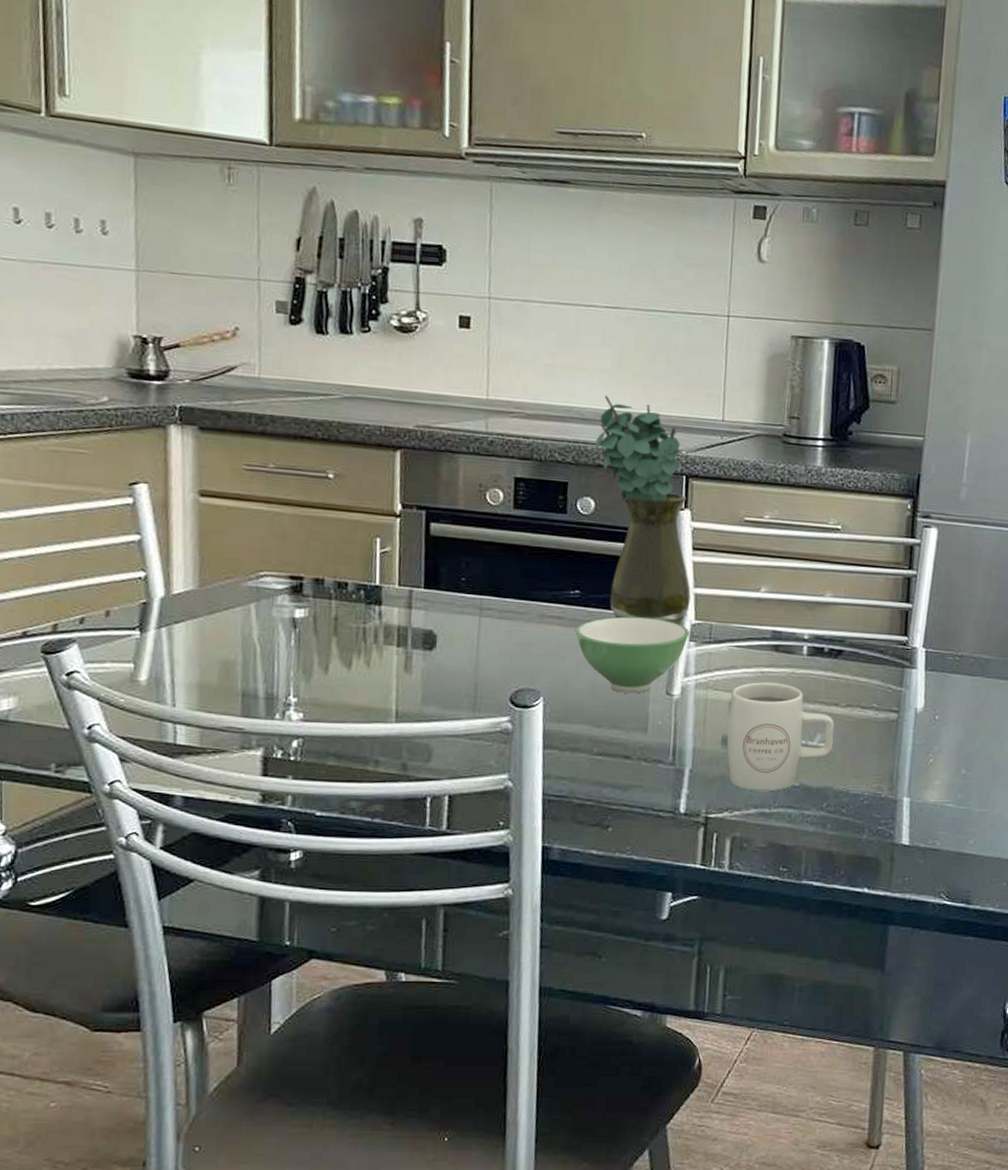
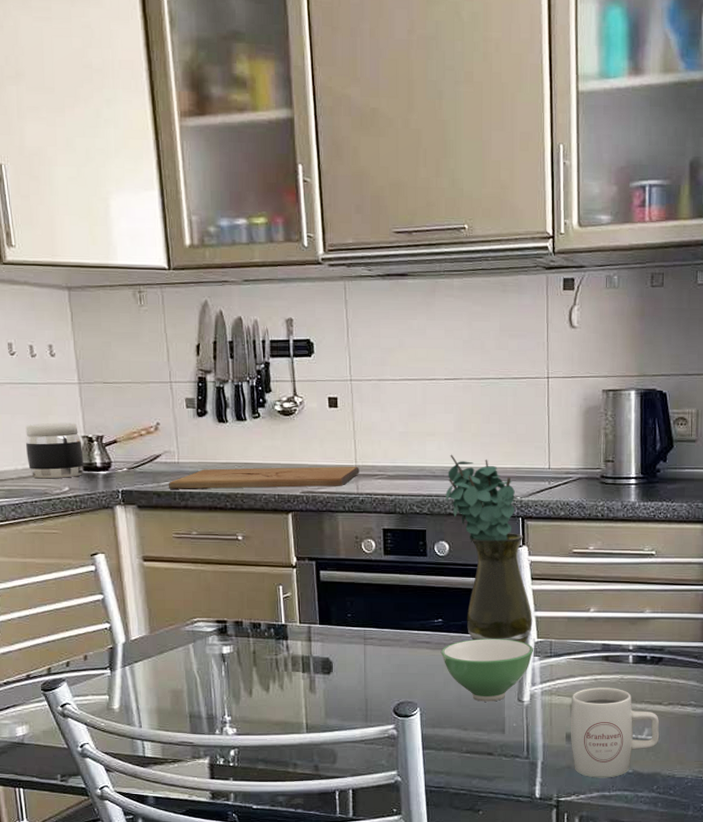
jar: none [55,314,133,386] -> present [25,422,84,479]
cutting board: none [243,388,491,423] -> present [169,466,359,489]

